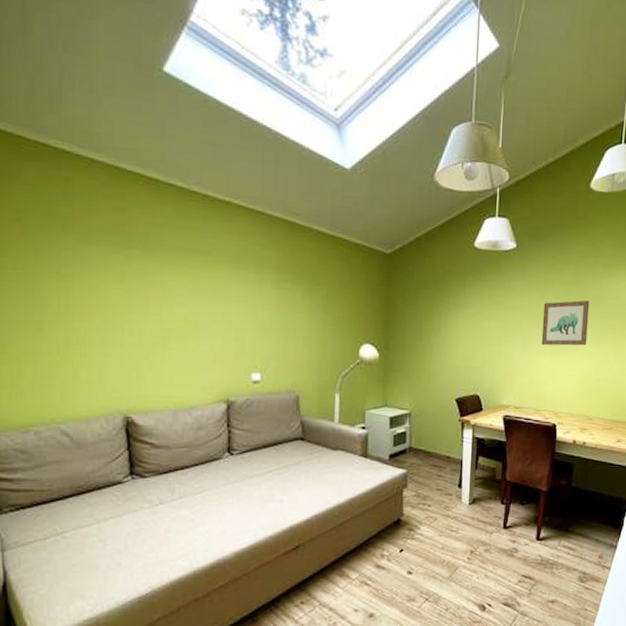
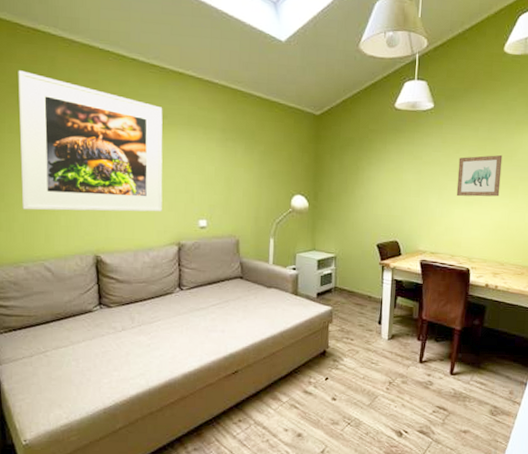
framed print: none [23,193,208,365] -> present [18,70,163,212]

